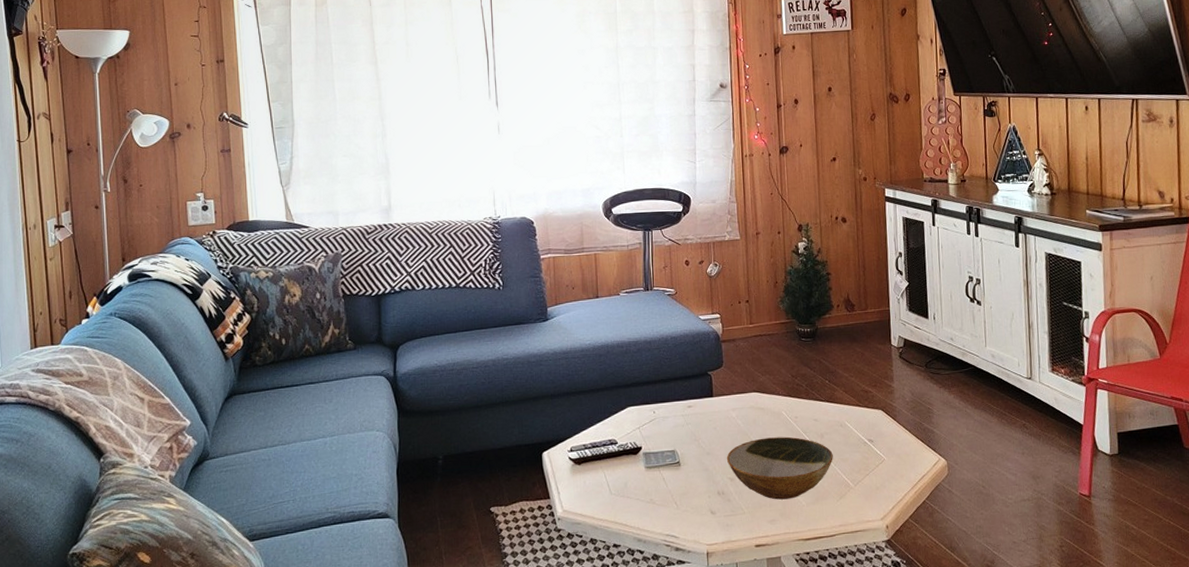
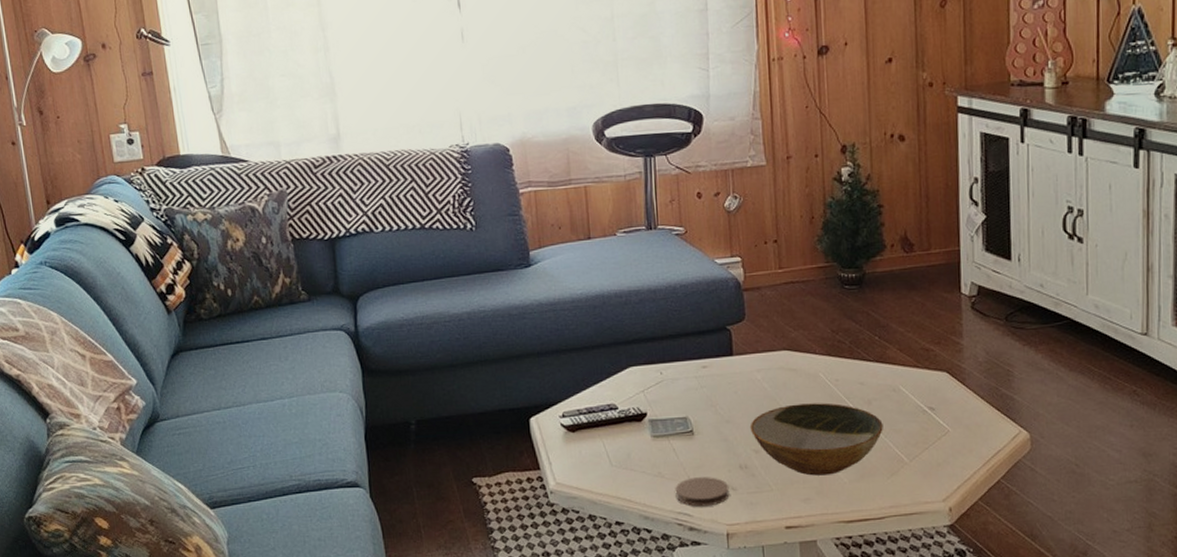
coaster: none [664,502,710,529] -> present [675,477,730,507]

